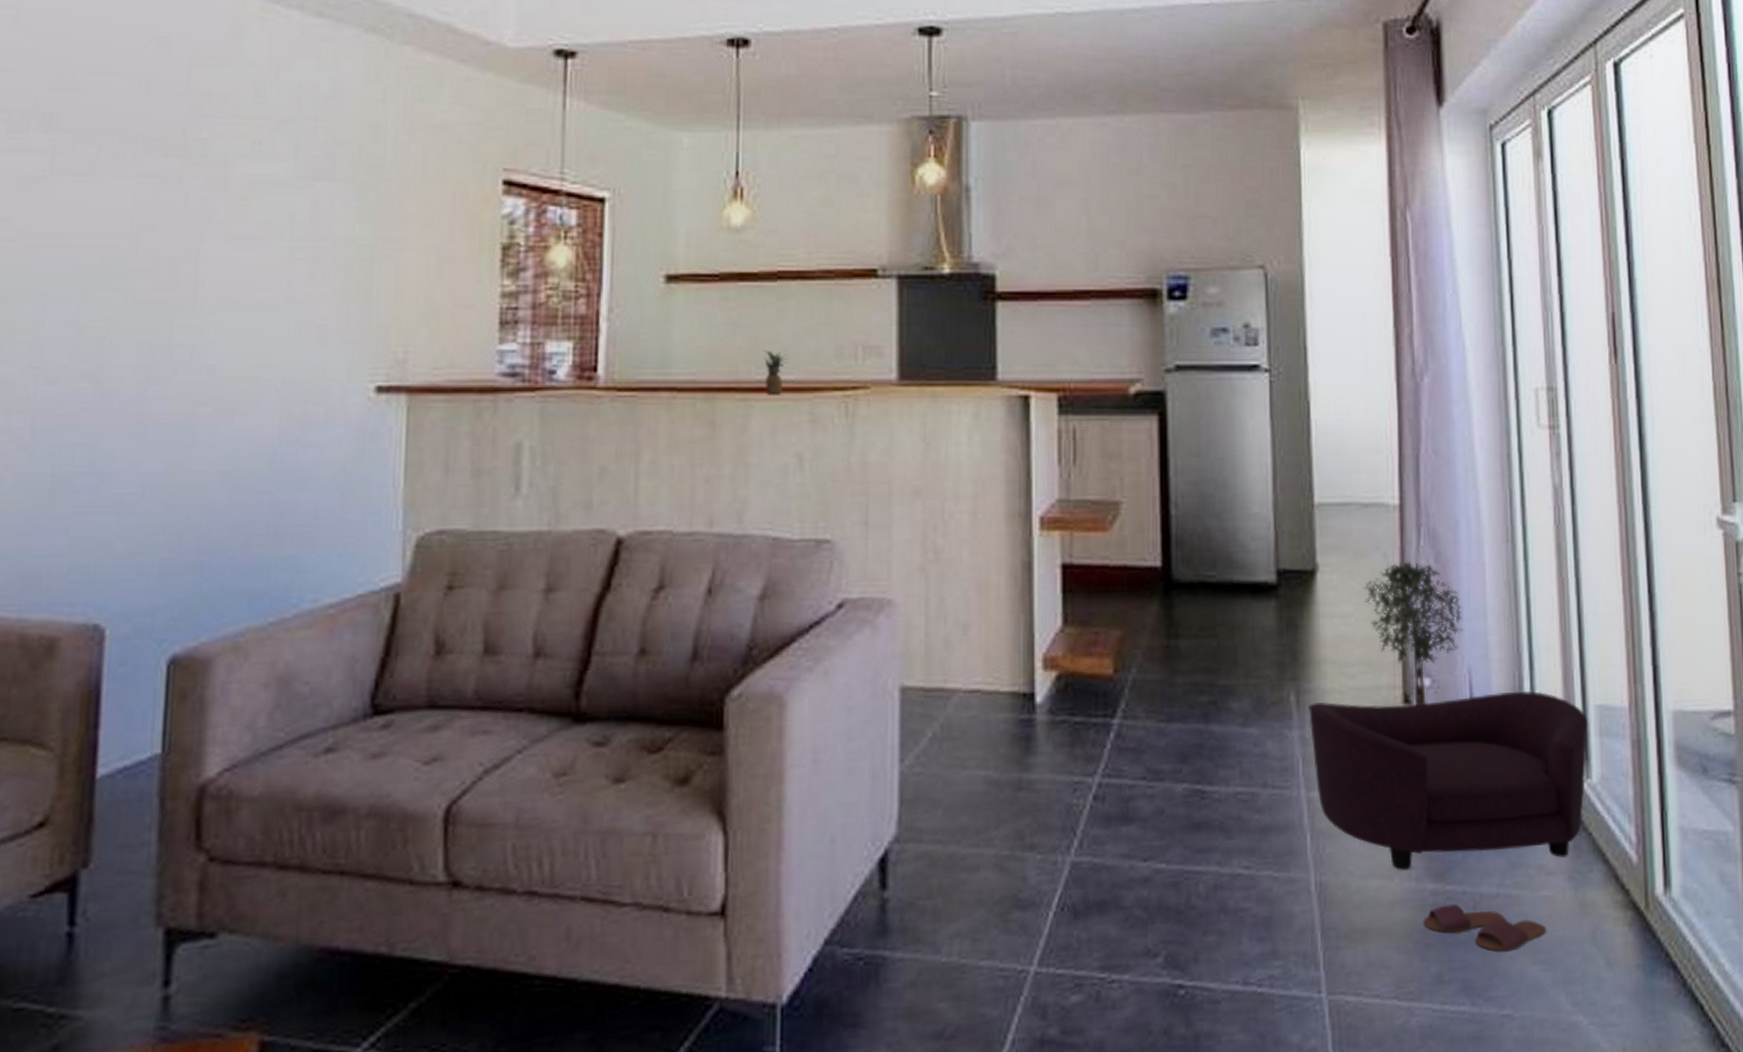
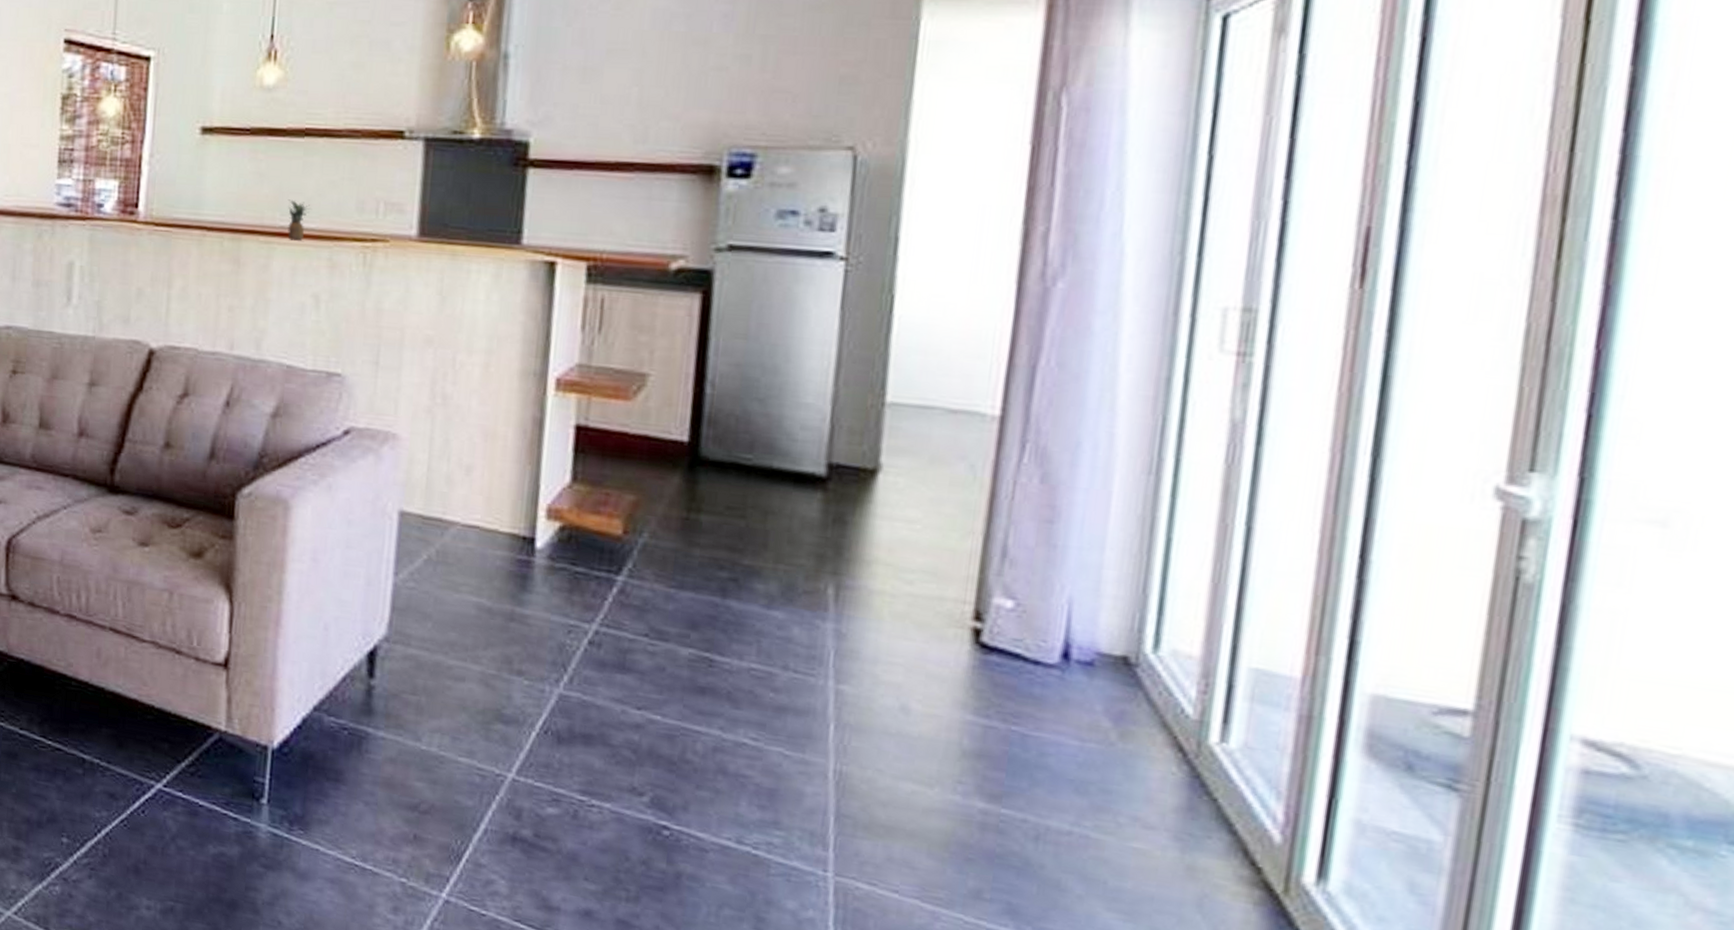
dog bed: present [1307,691,1588,870] -> none [848,600,1235,817]
potted tree: present [1363,561,1464,705] -> none [937,476,1071,626]
slippers: present [1424,904,1546,951] -> none [966,825,1132,891]

